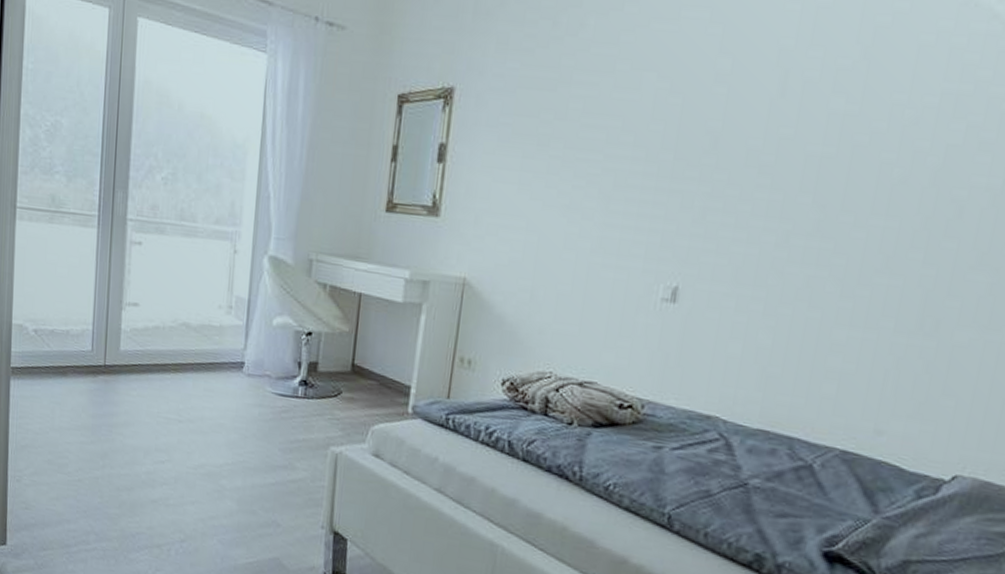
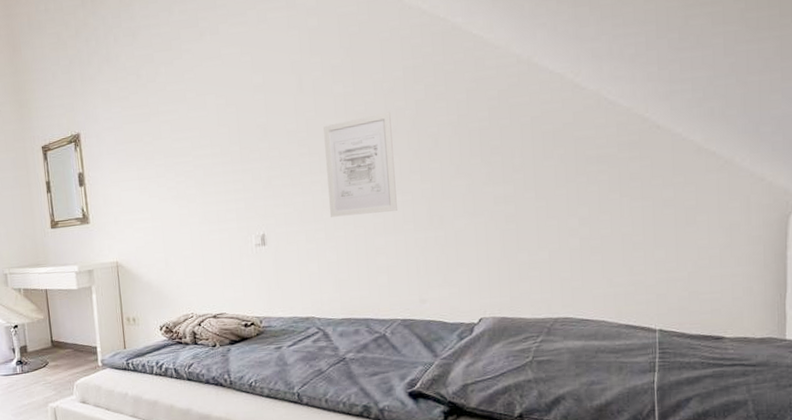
wall art: none [778,152,905,297] -> present [323,111,397,217]

